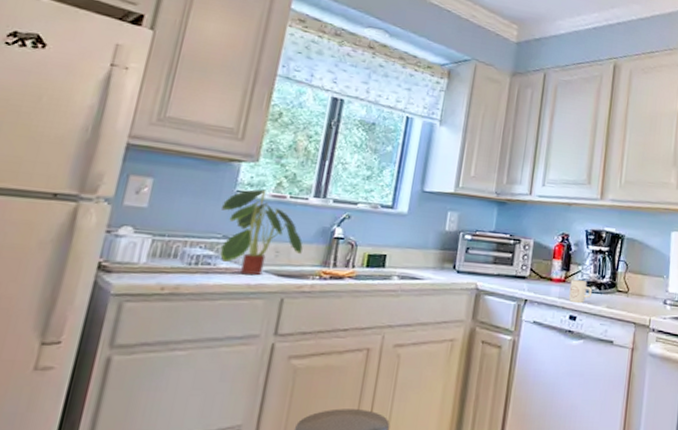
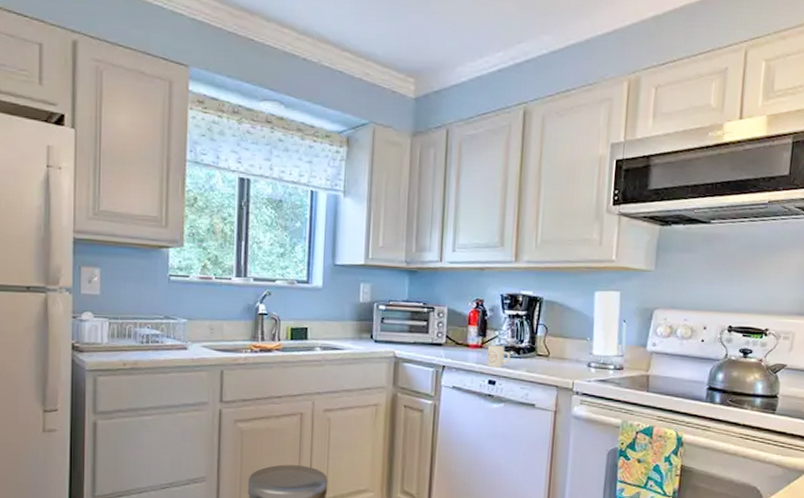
plant: present [220,189,303,275] -> none [158,272,233,351]

